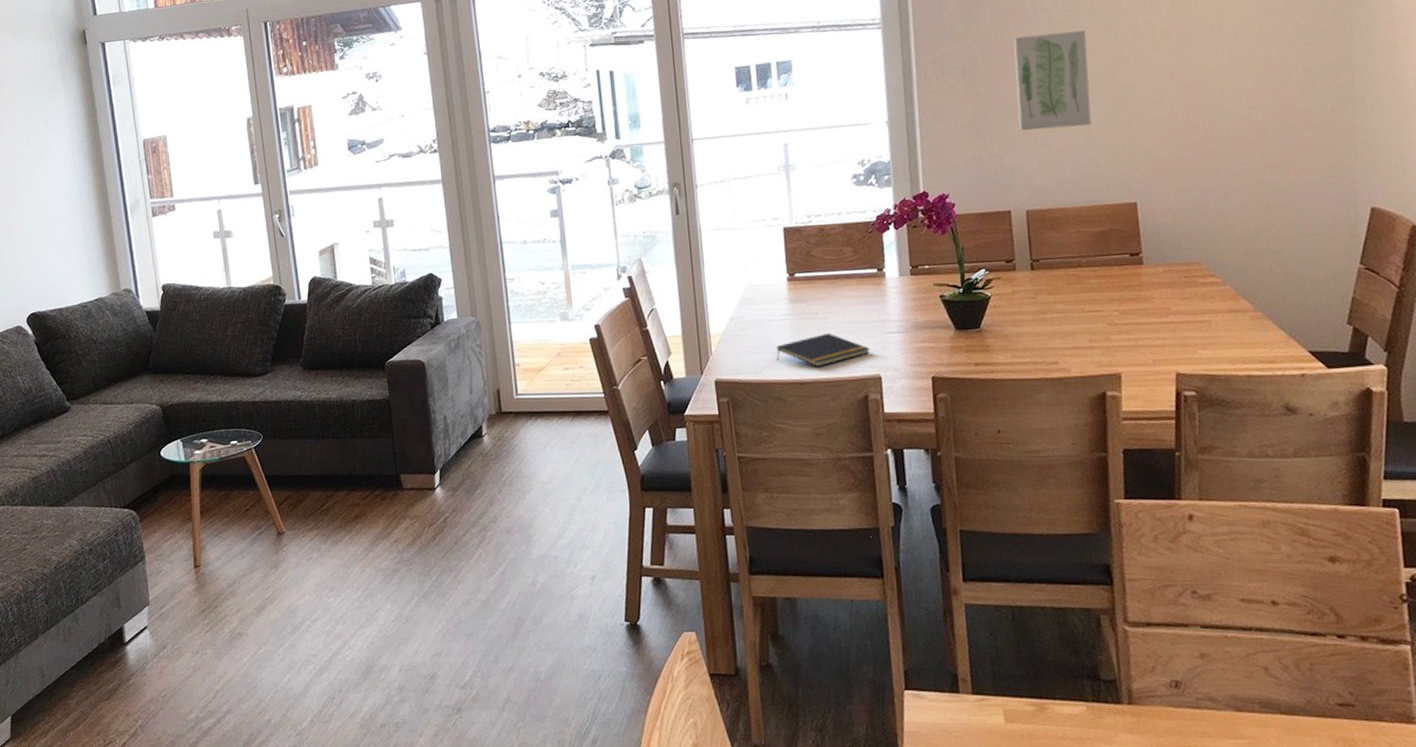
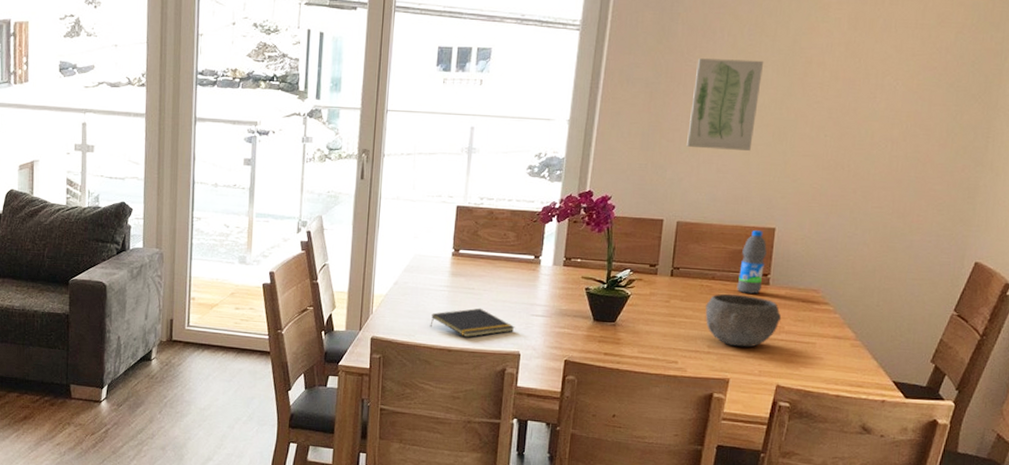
bowl: none [1077,279,1166,337] -> present [705,293,782,348]
water bottle: none [1105,207,1136,277] -> present [737,230,767,294]

